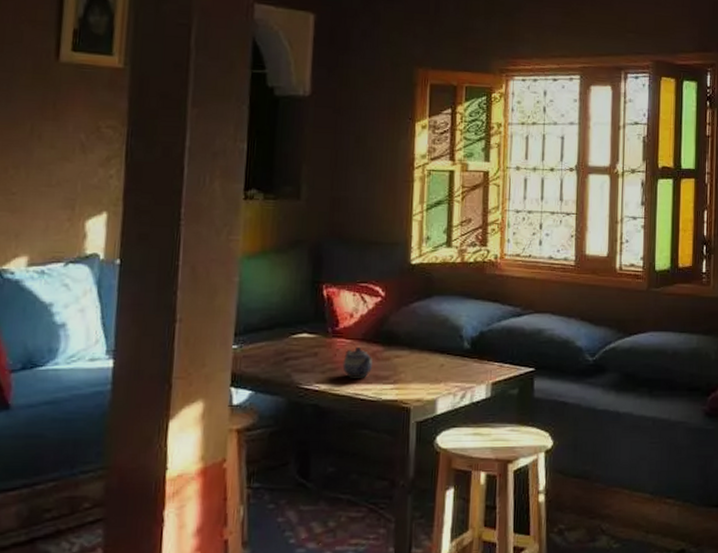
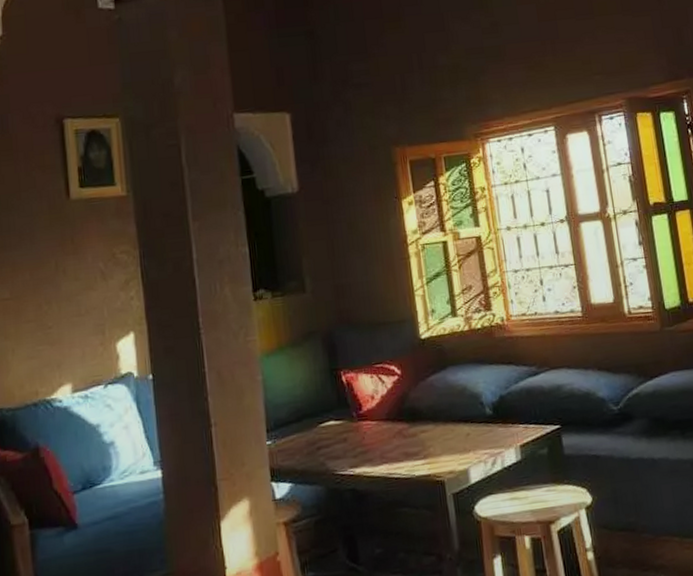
teapot: present [342,348,372,378] -> none [372,427,401,459]

